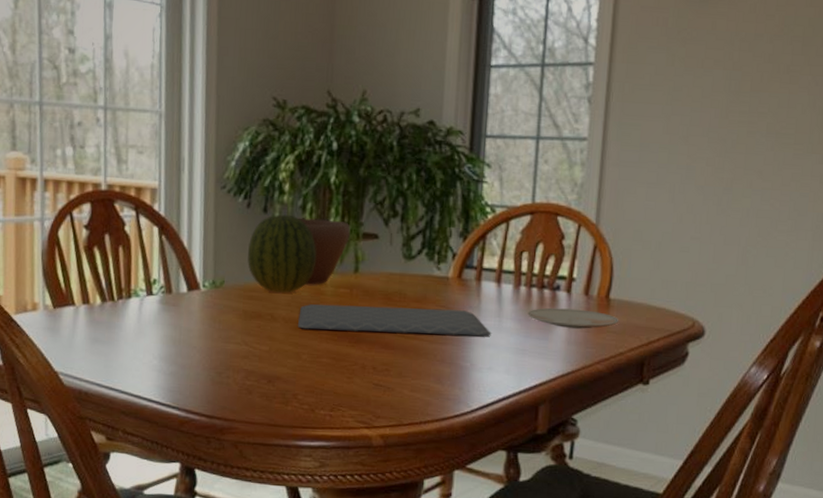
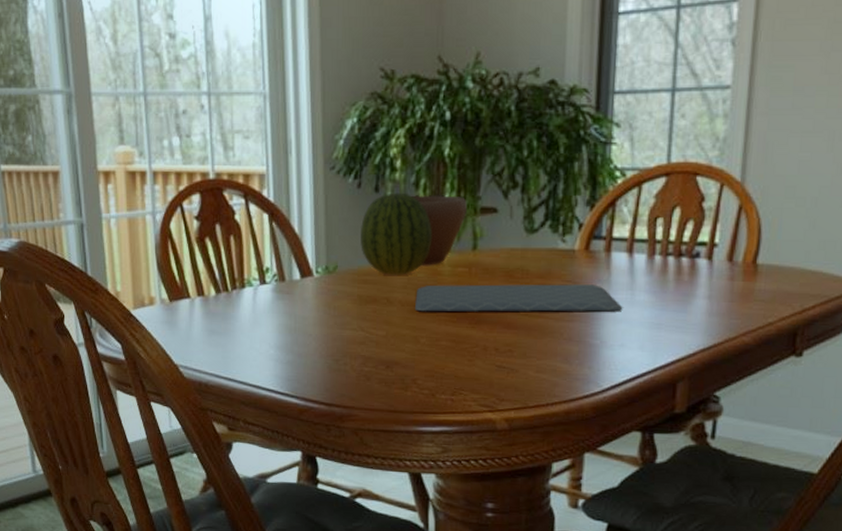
plate: present [527,307,619,329] -> none [663,277,768,299]

